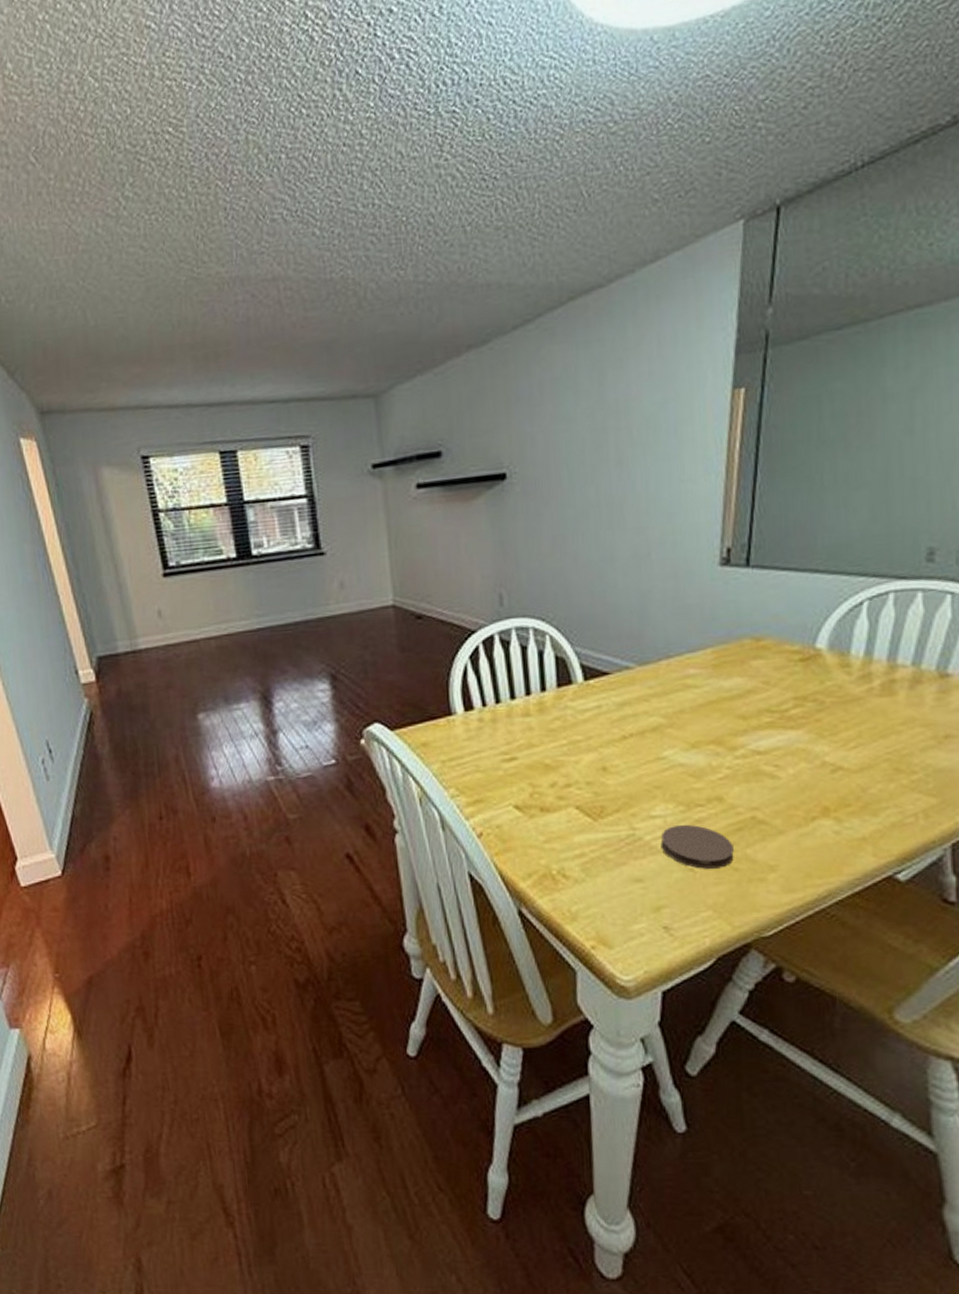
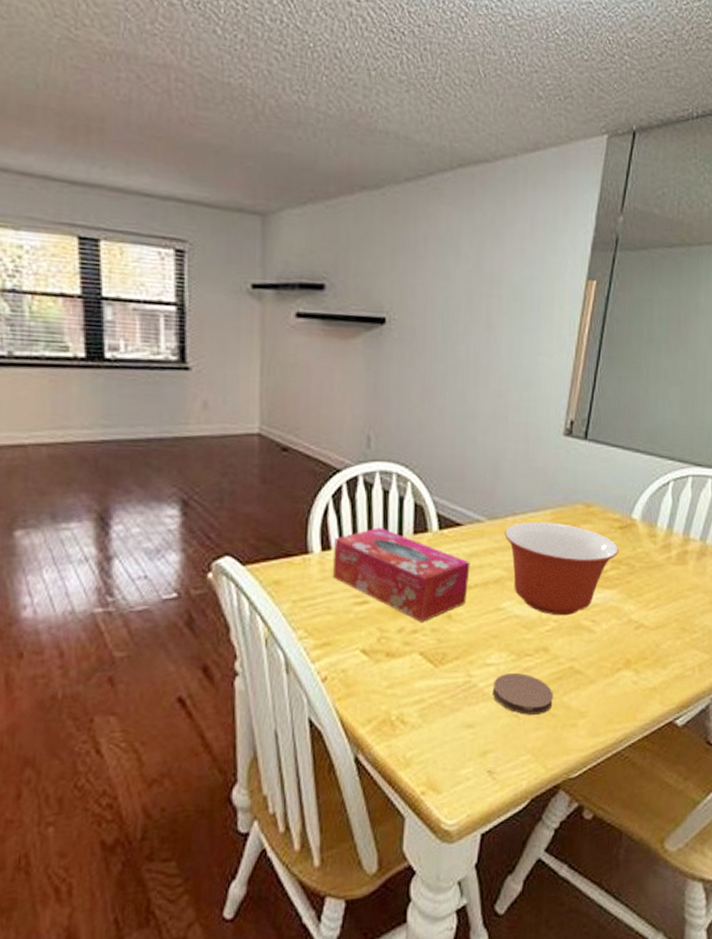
tissue box: none [476,683,623,776] -> present [333,527,470,622]
mixing bowl: none [658,661,802,763] -> present [504,522,619,616]

